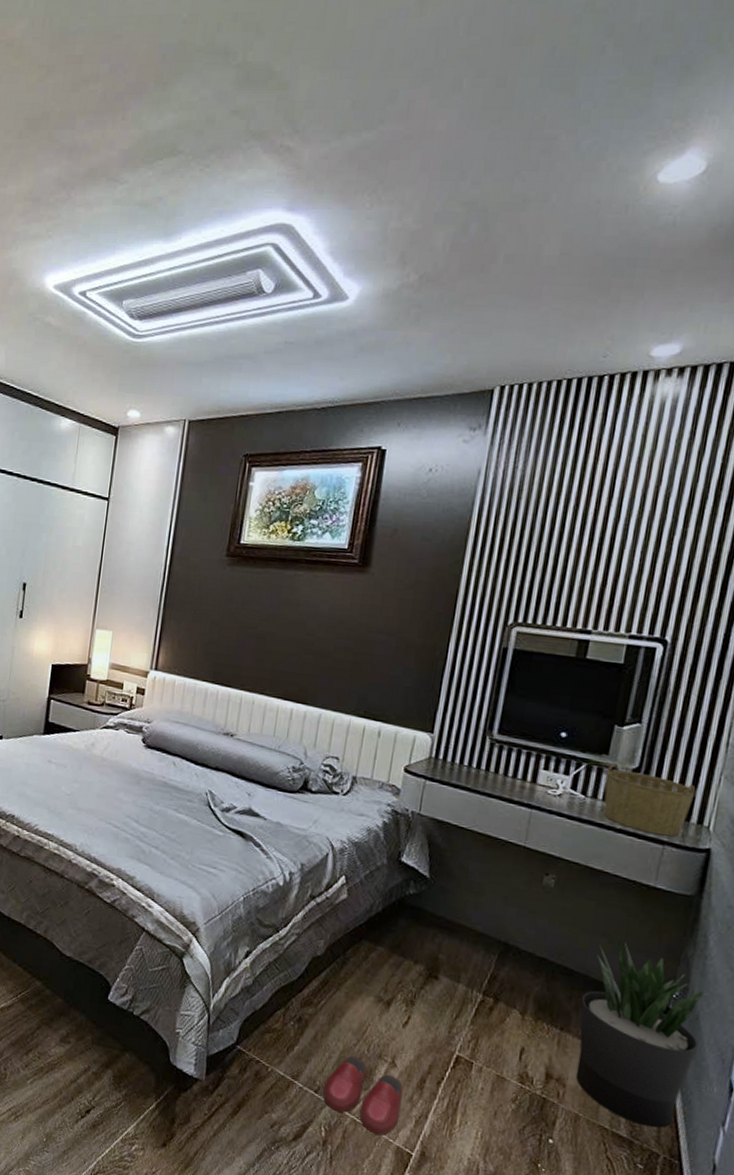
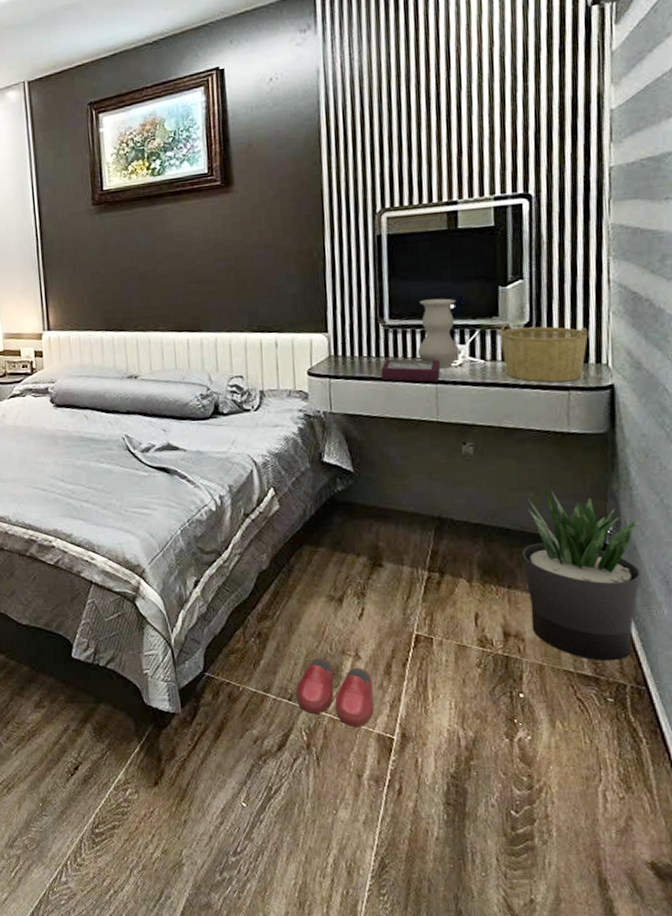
jewelry box: none [477,772,539,807] -> present [381,358,440,383]
vase: none [518,721,569,796] -> present [417,298,460,369]

